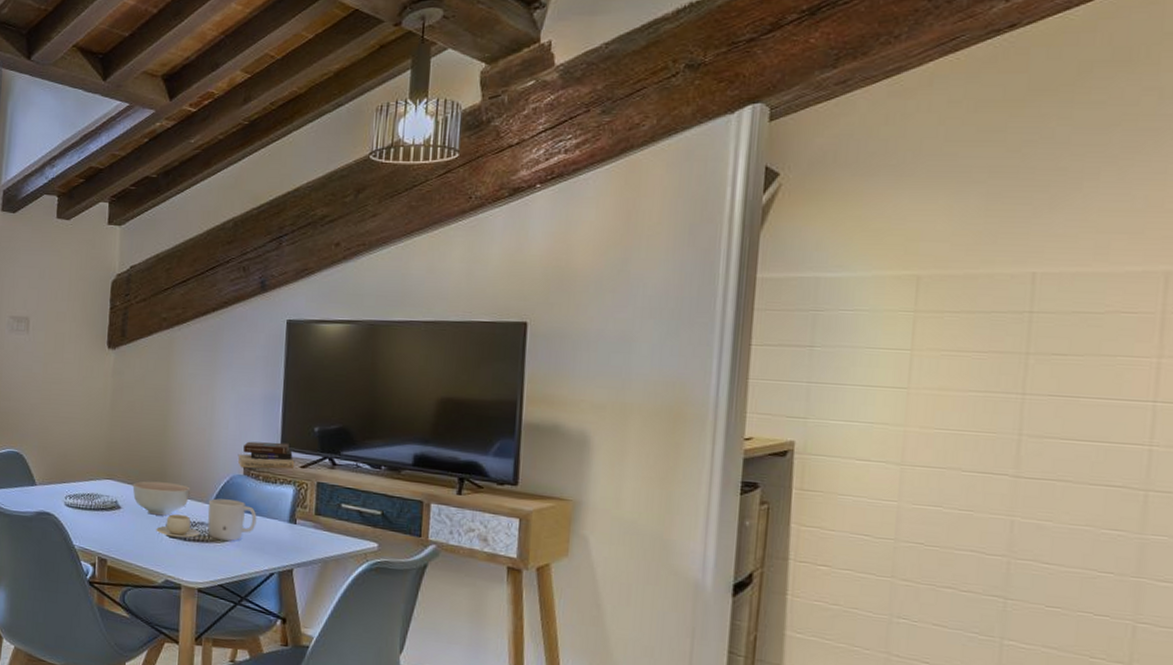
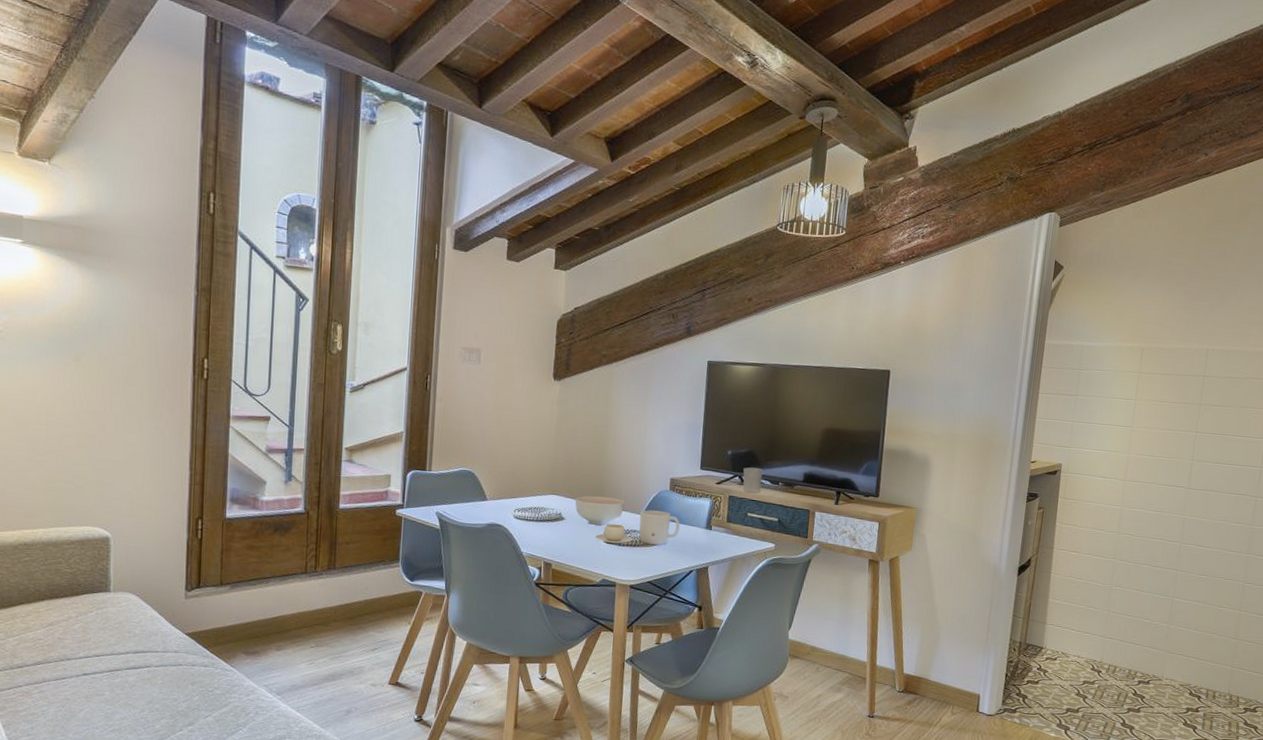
books: present [237,441,295,470] -> none [665,462,712,485]
candle holder: none [334,447,360,480] -> present [743,467,763,494]

